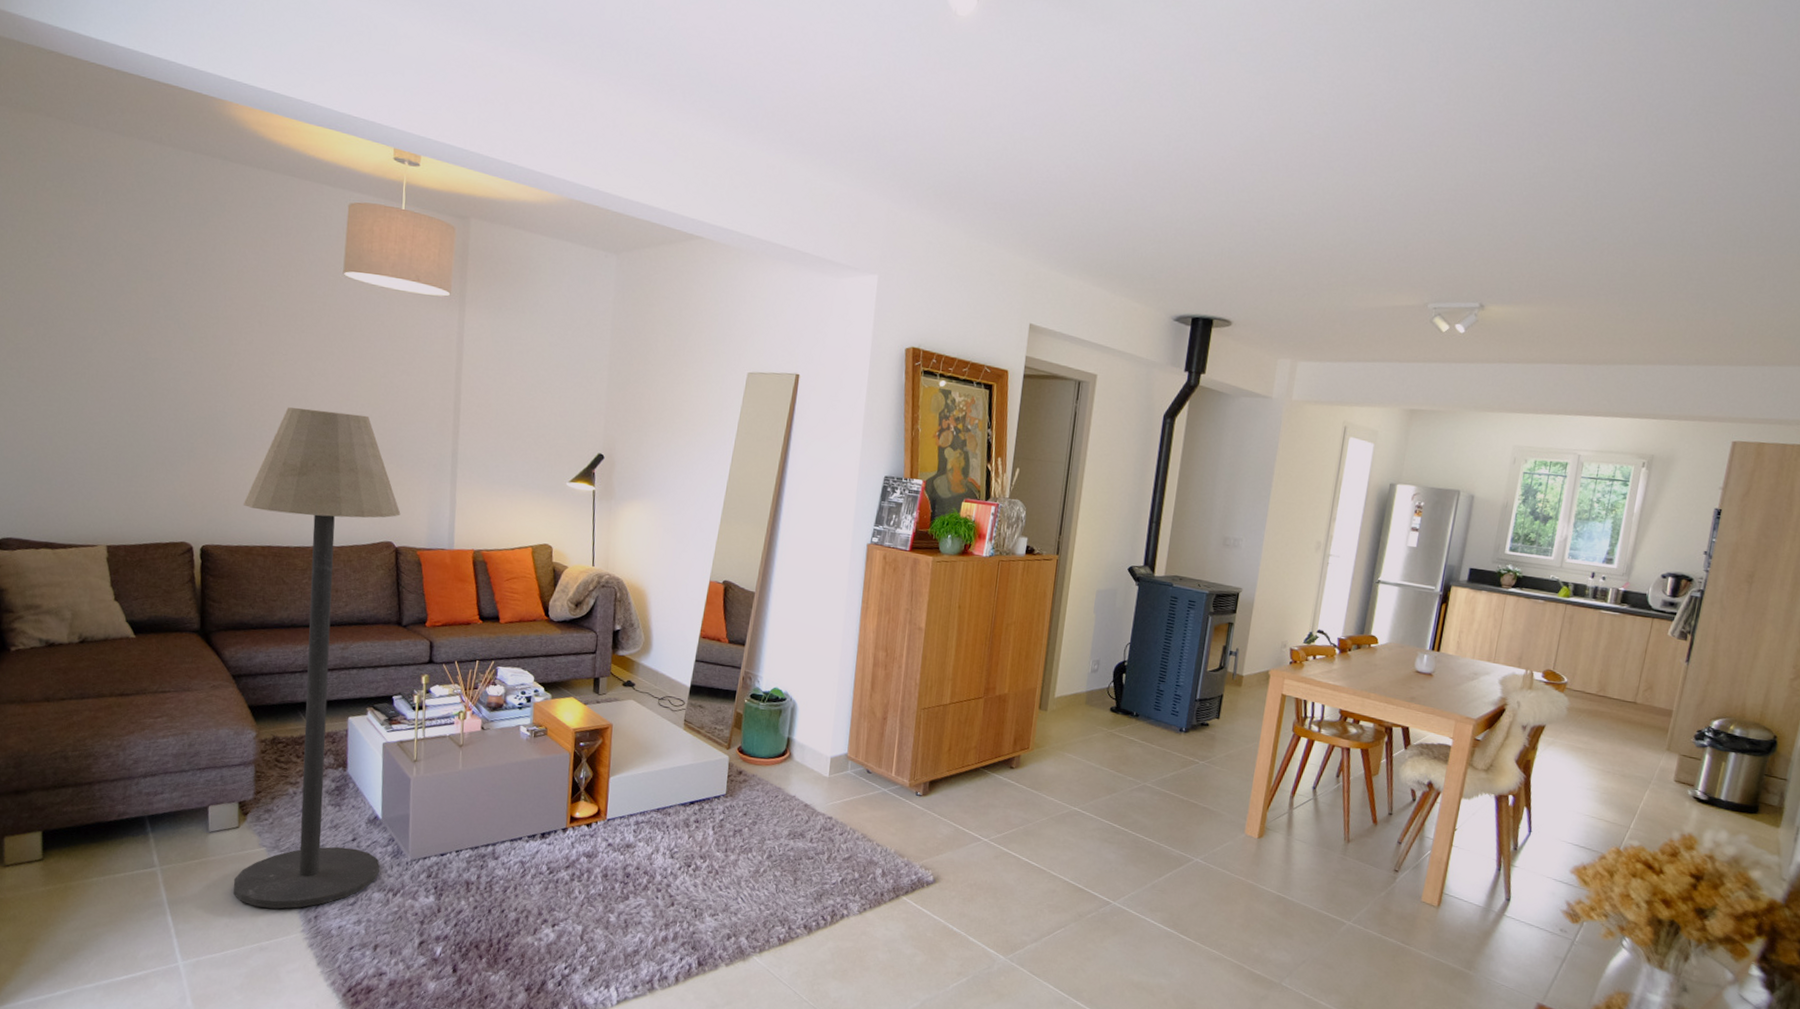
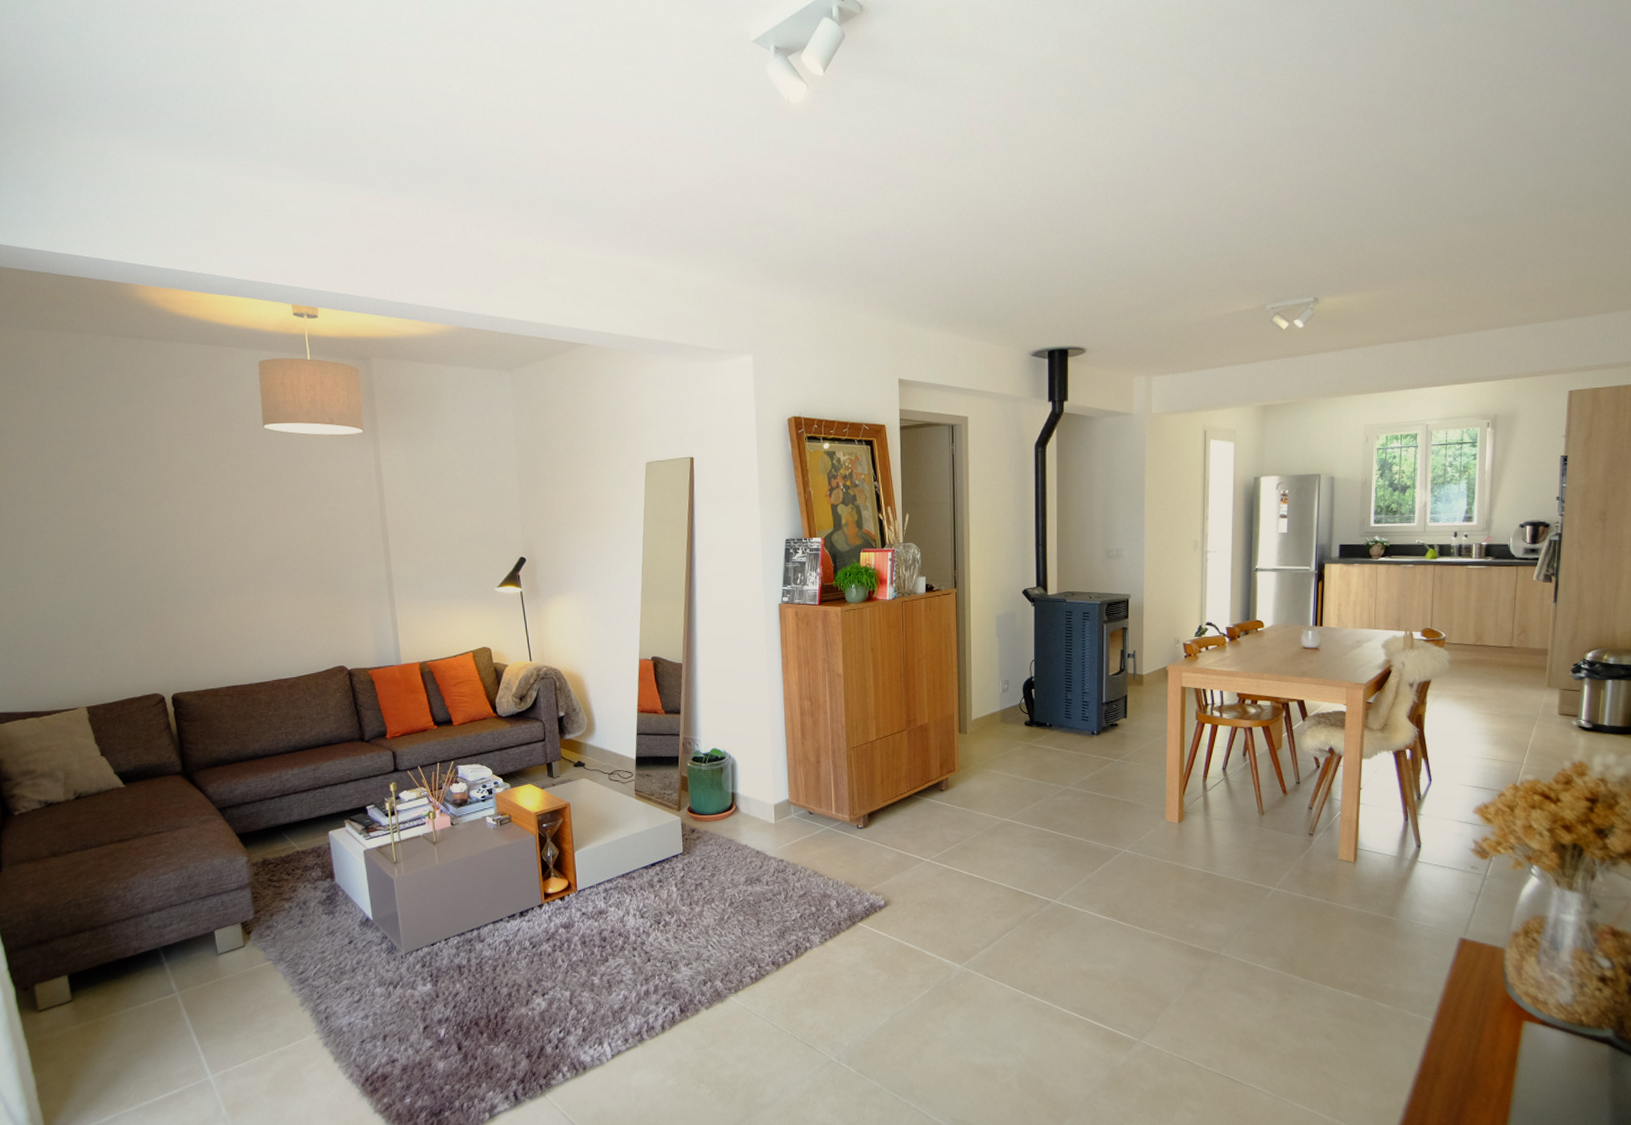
floor lamp: present [233,407,401,909] -> none [204,553,379,1016]

